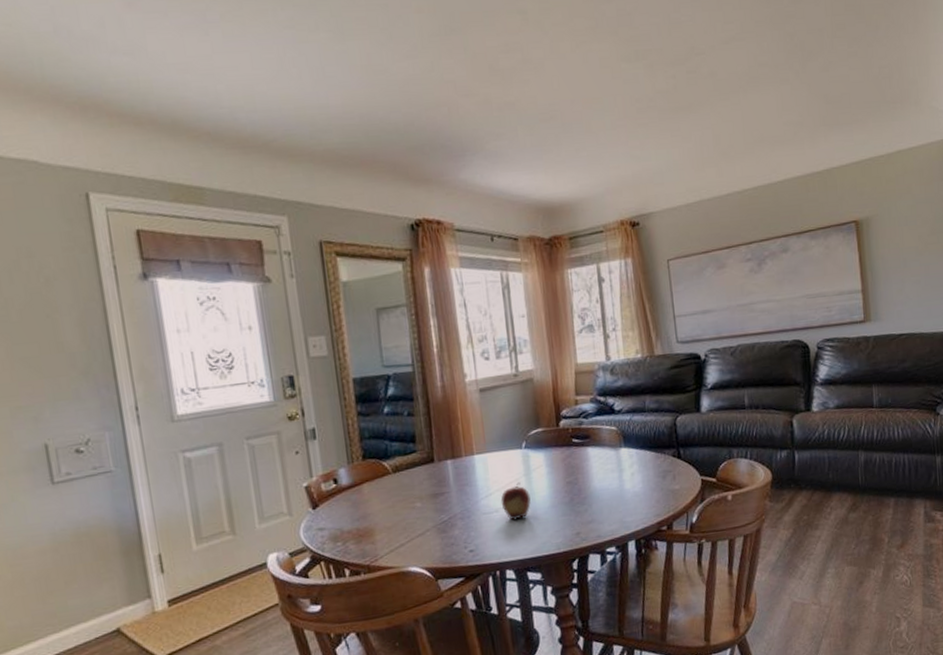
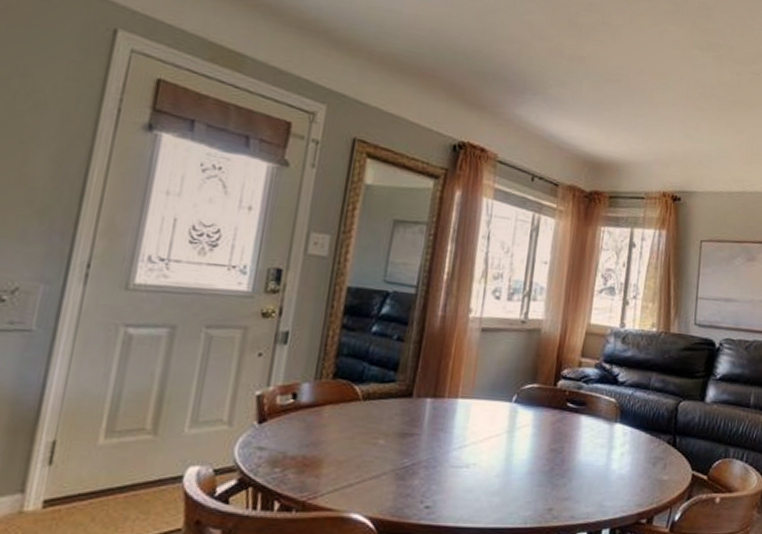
fruit: present [500,482,531,521] -> none [473,438,508,481]

